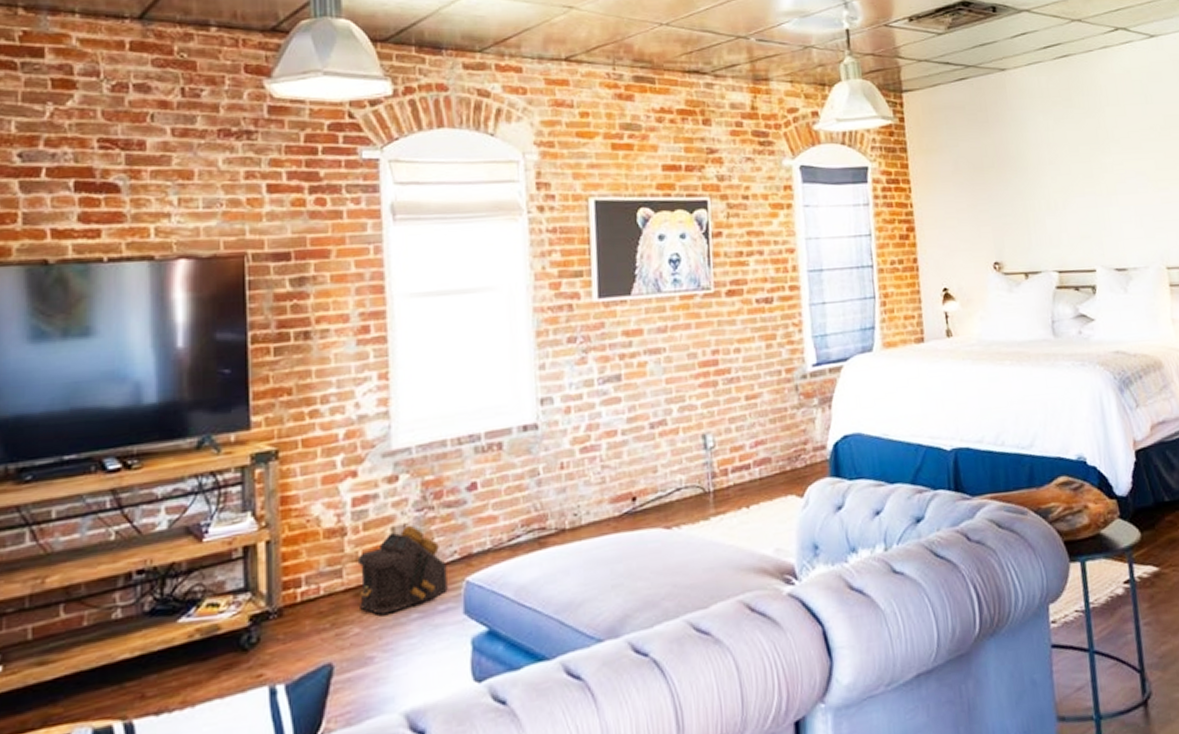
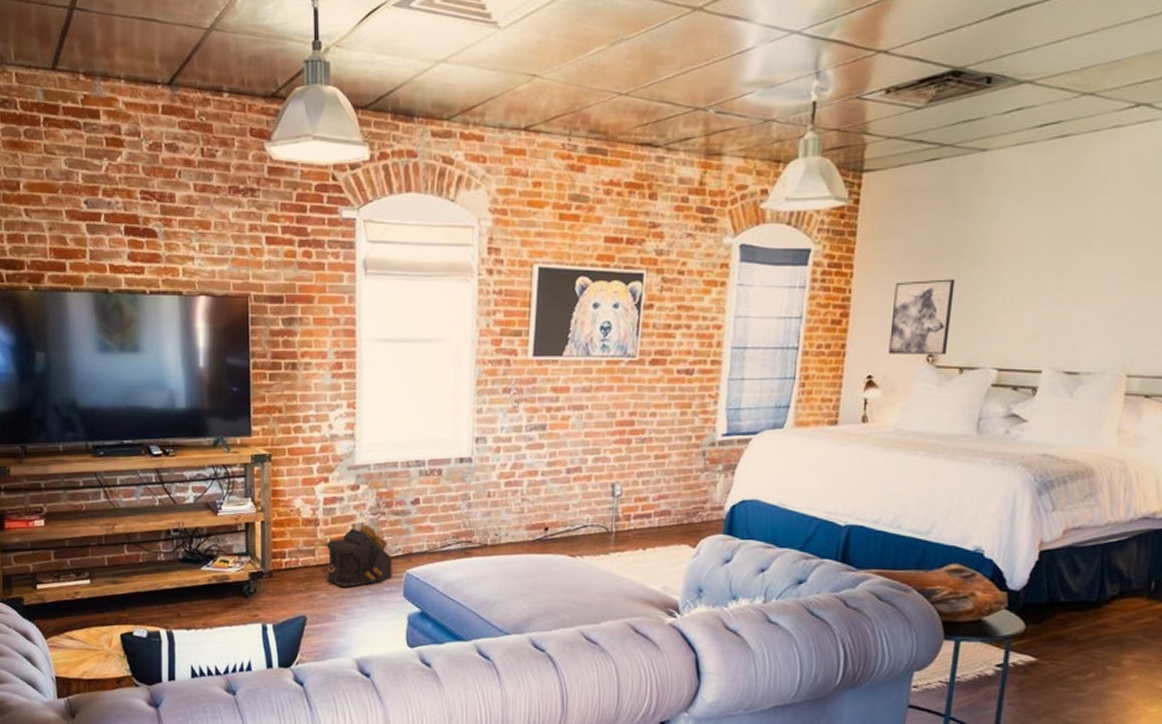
wall art: none [951,188,1011,265] -> present [888,279,955,355]

